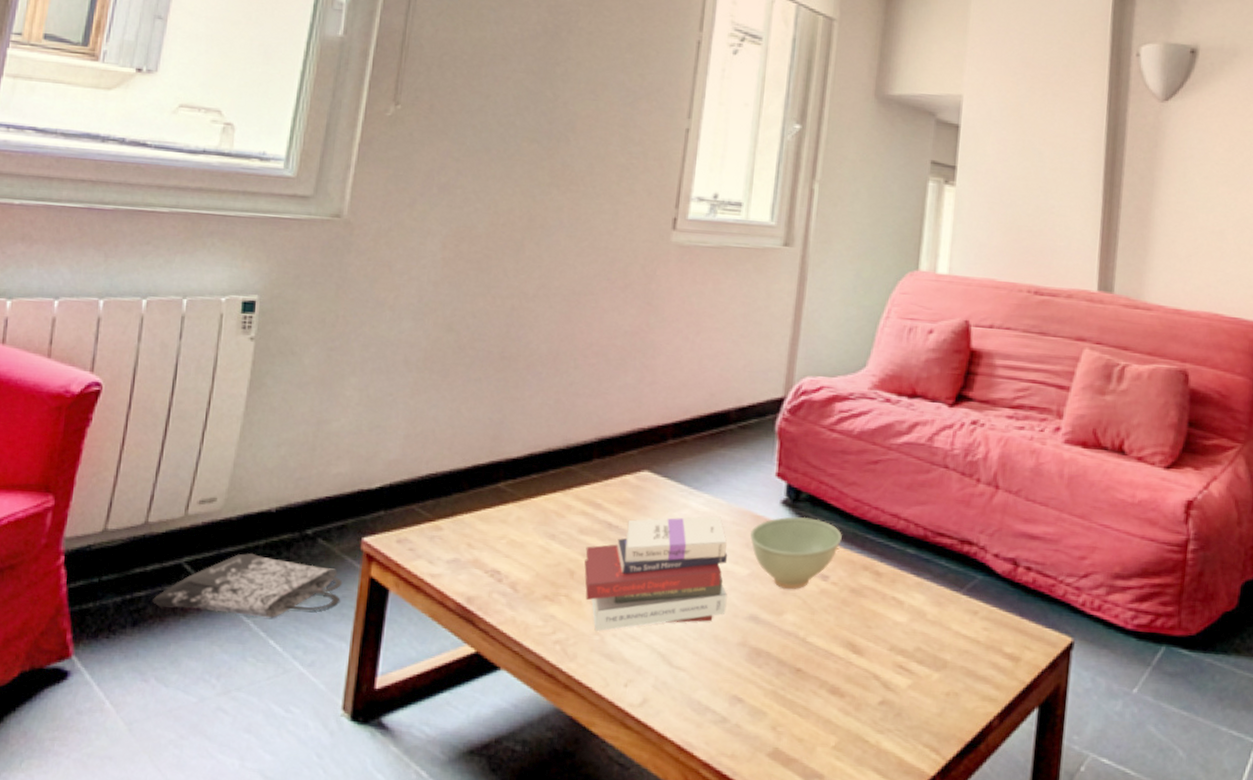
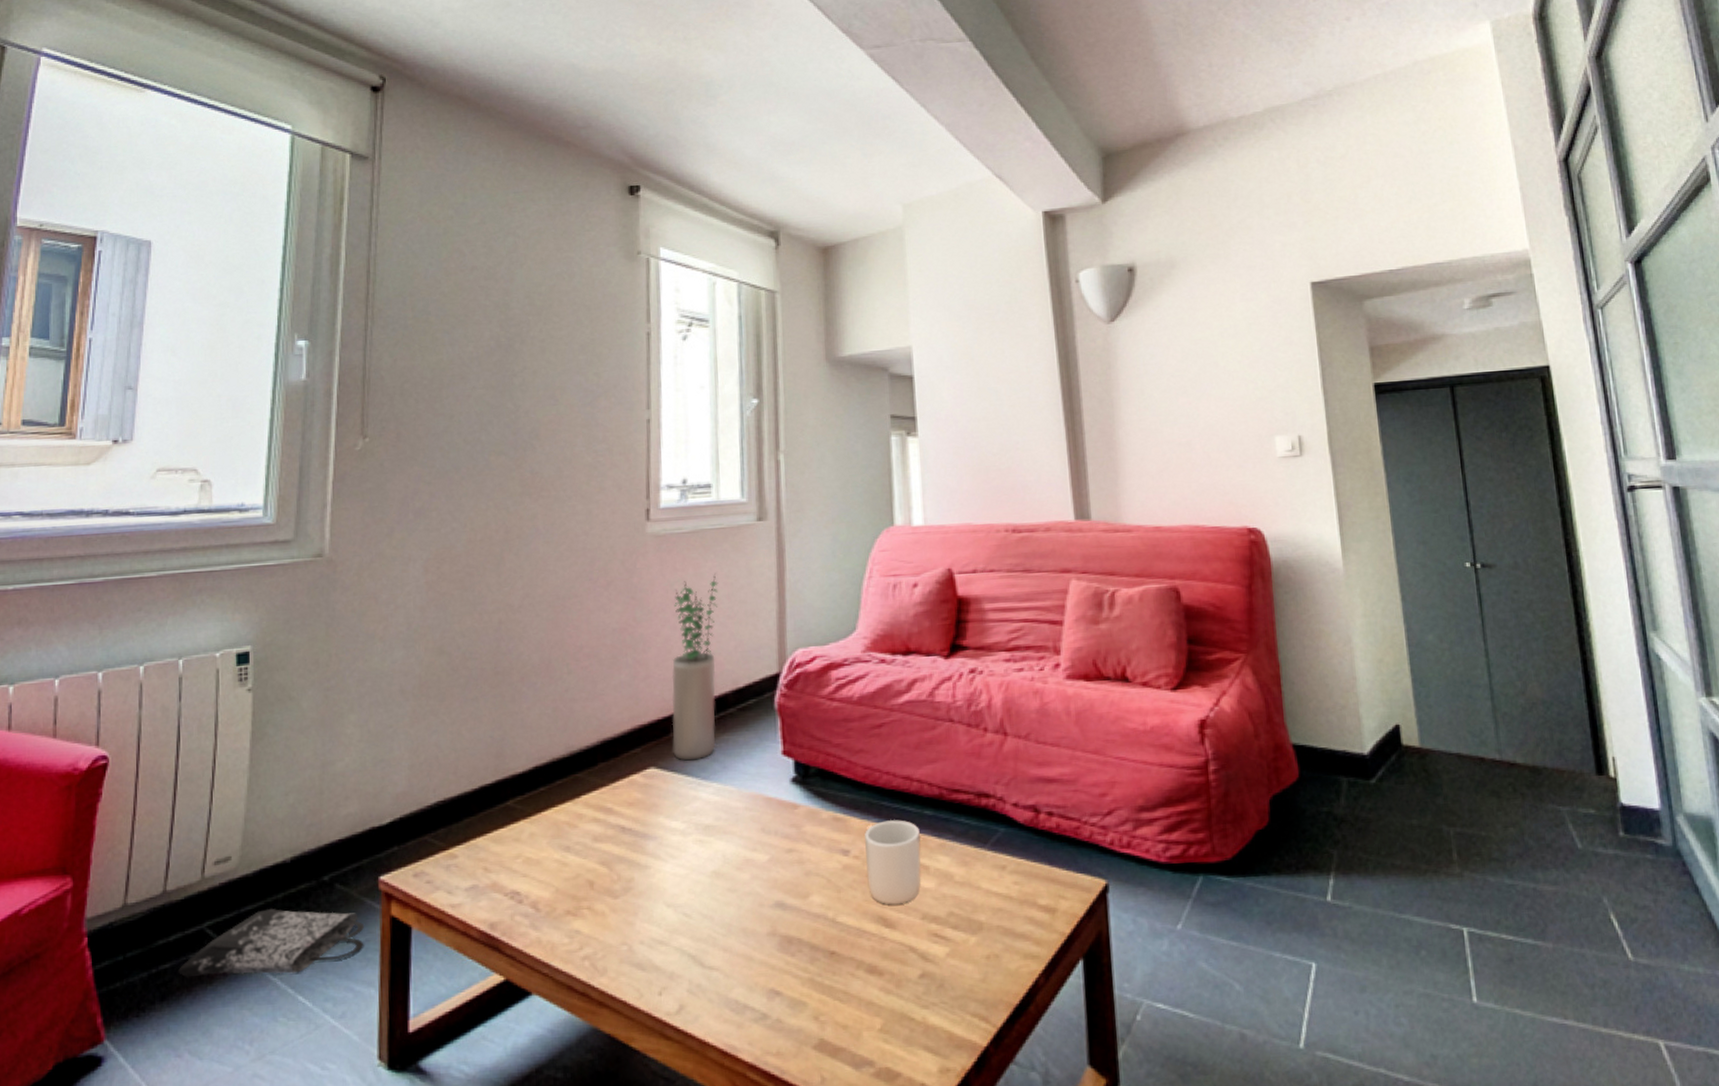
books: present [584,516,728,632] -> none [602,804,751,942]
vase: none [668,291,736,470] -> present [671,573,718,761]
bowl: present [749,516,842,590] -> none [764,792,857,871]
mug: none [842,553,900,634] -> present [865,820,921,905]

